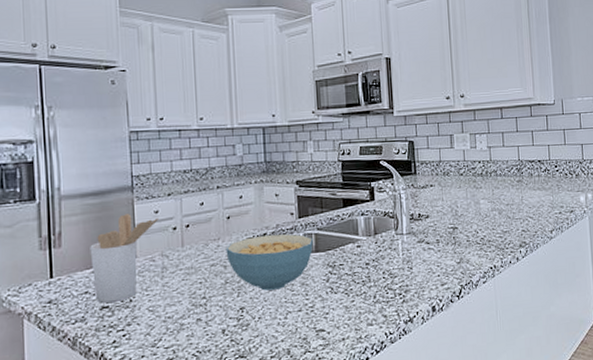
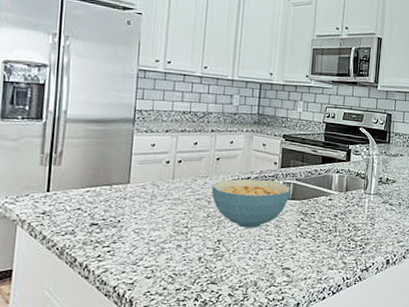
utensil holder: present [90,214,158,303] -> none [86,143,154,221]

